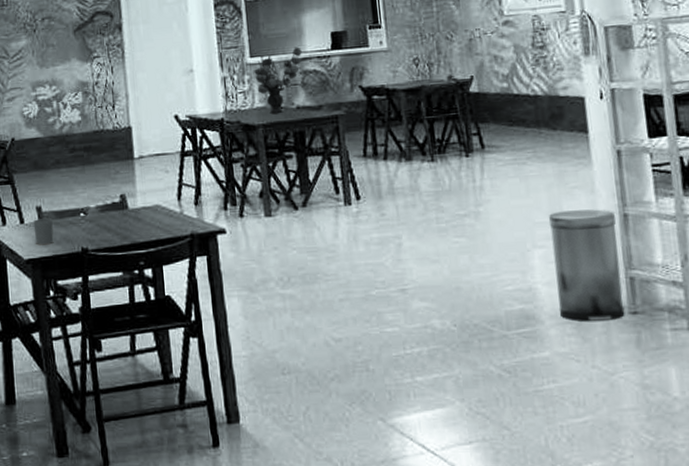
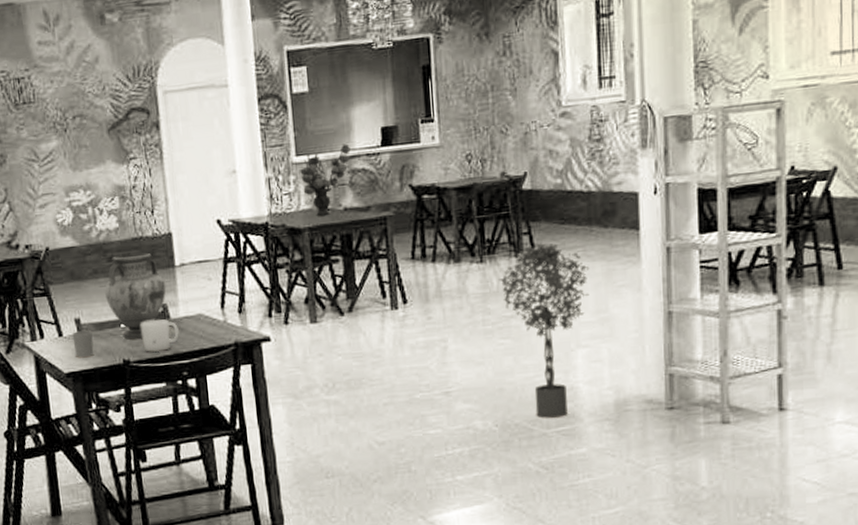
vase: none [65,145,126,228] -> present [104,253,167,340]
mug: none [100,209,138,242] -> present [141,319,180,353]
potted tree: none [450,144,543,319] -> present [498,243,590,418]
pedal bin: present [548,209,625,322] -> none [594,307,662,419]

